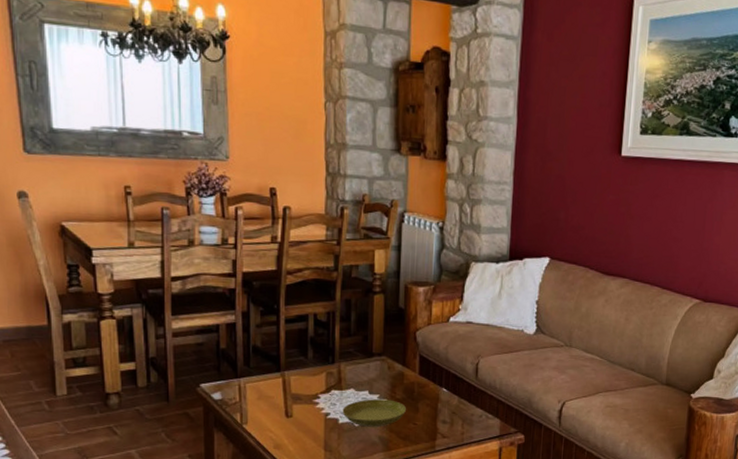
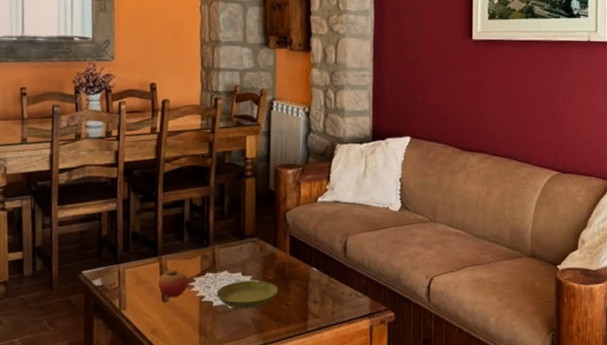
fruit: none [281,383,313,414] -> present [158,267,188,298]

